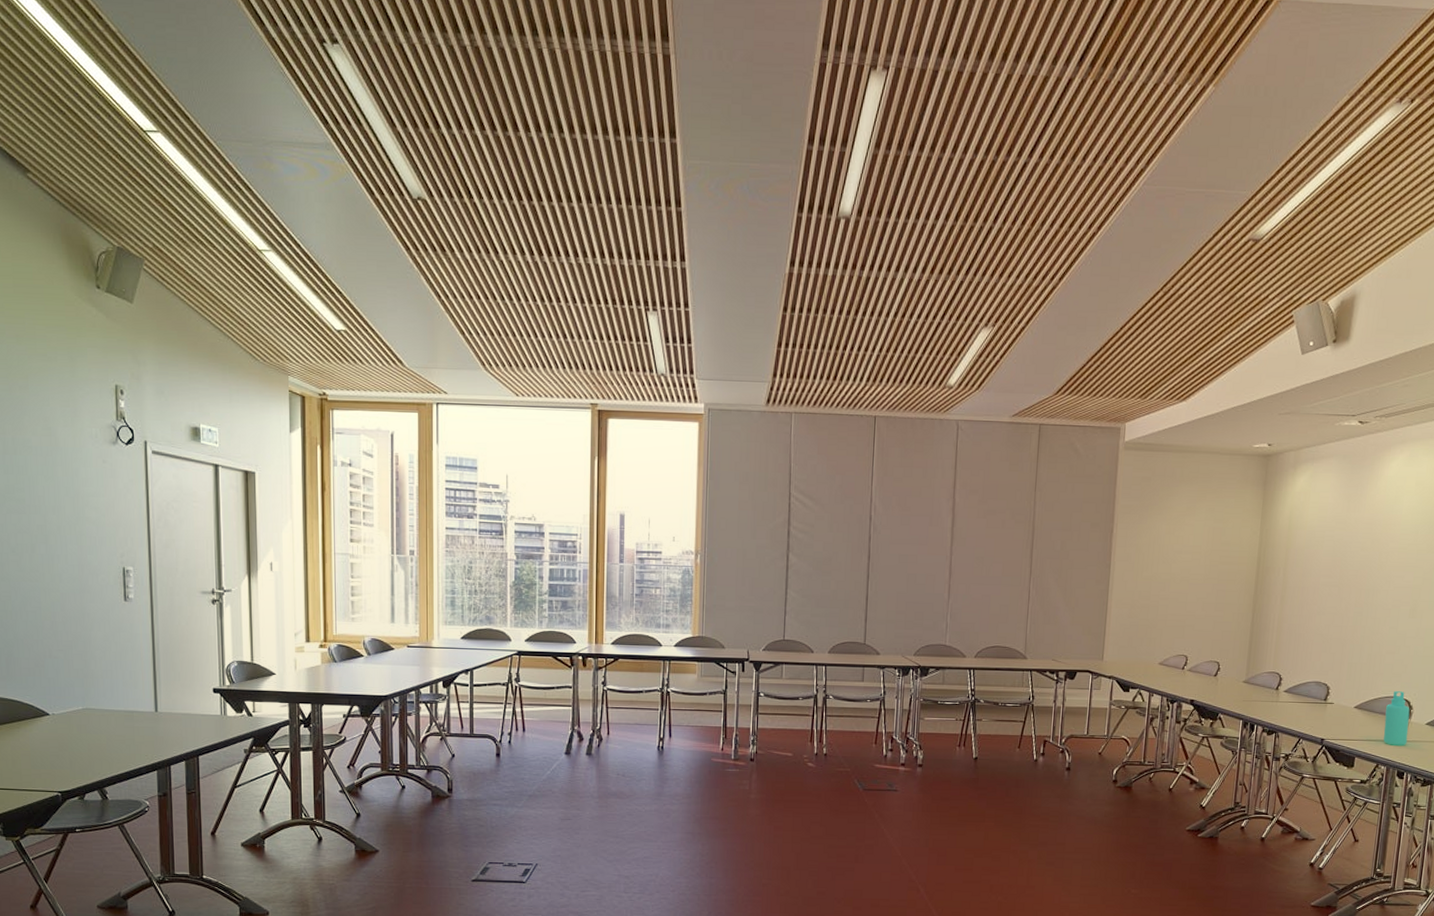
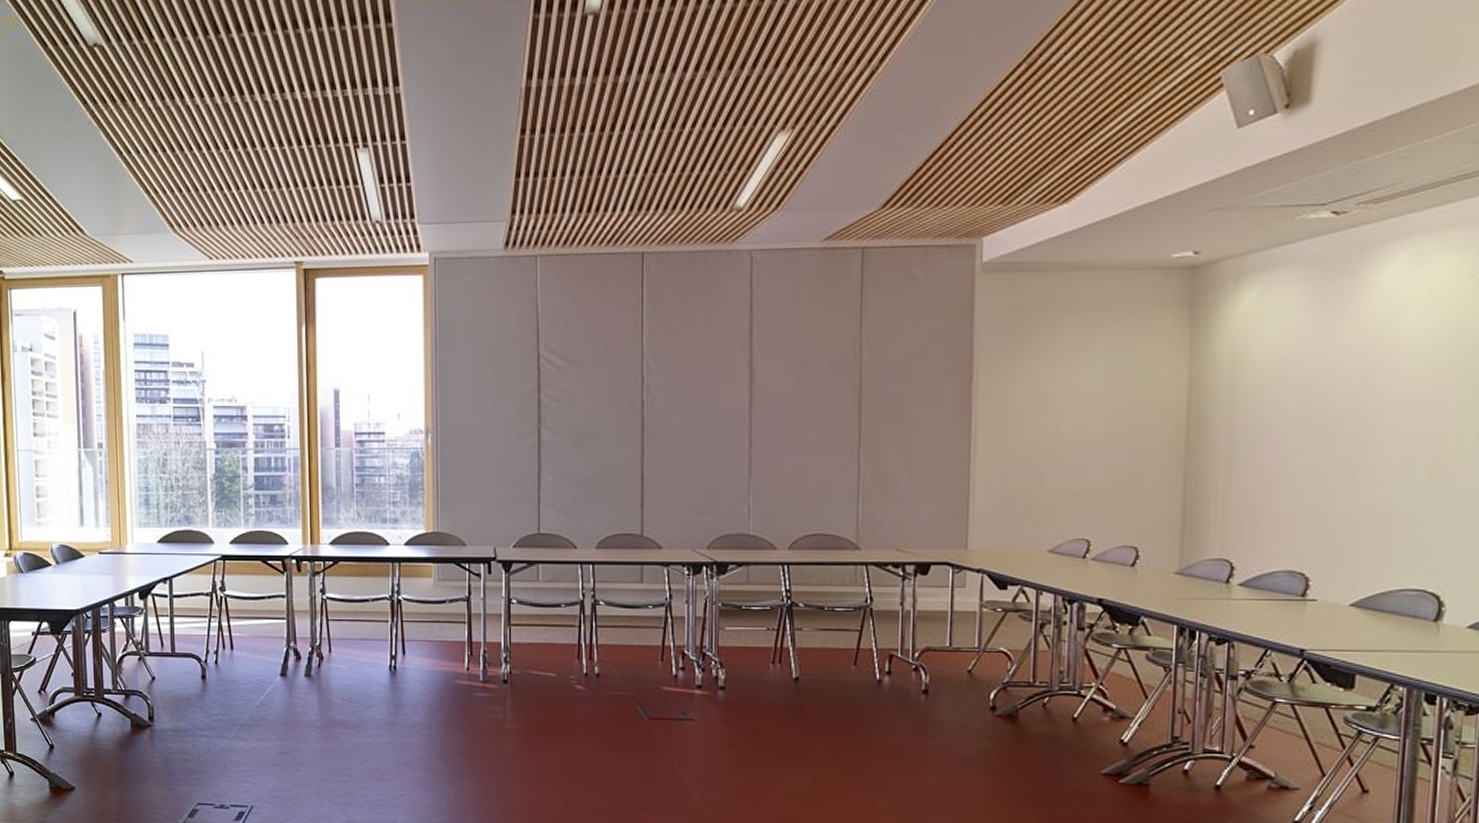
water bottle: present [1383,691,1410,746] -> none [1399,582,1440,658]

